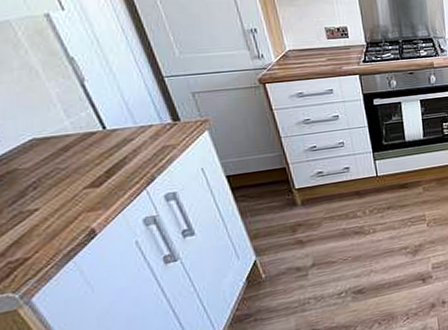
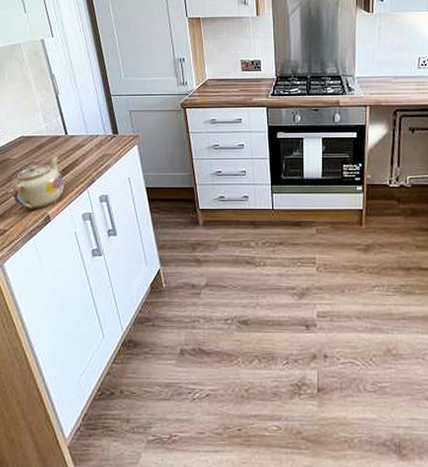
teapot: none [28,156,111,226] -> present [12,156,64,209]

